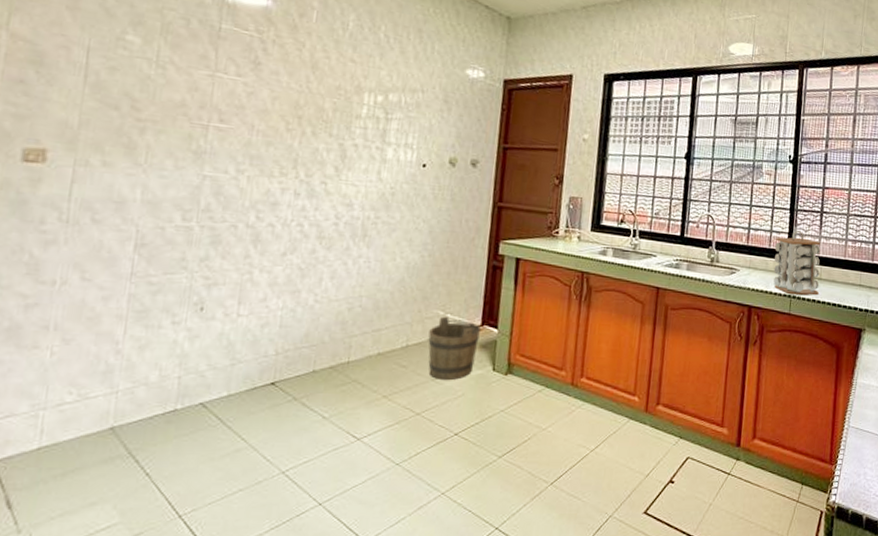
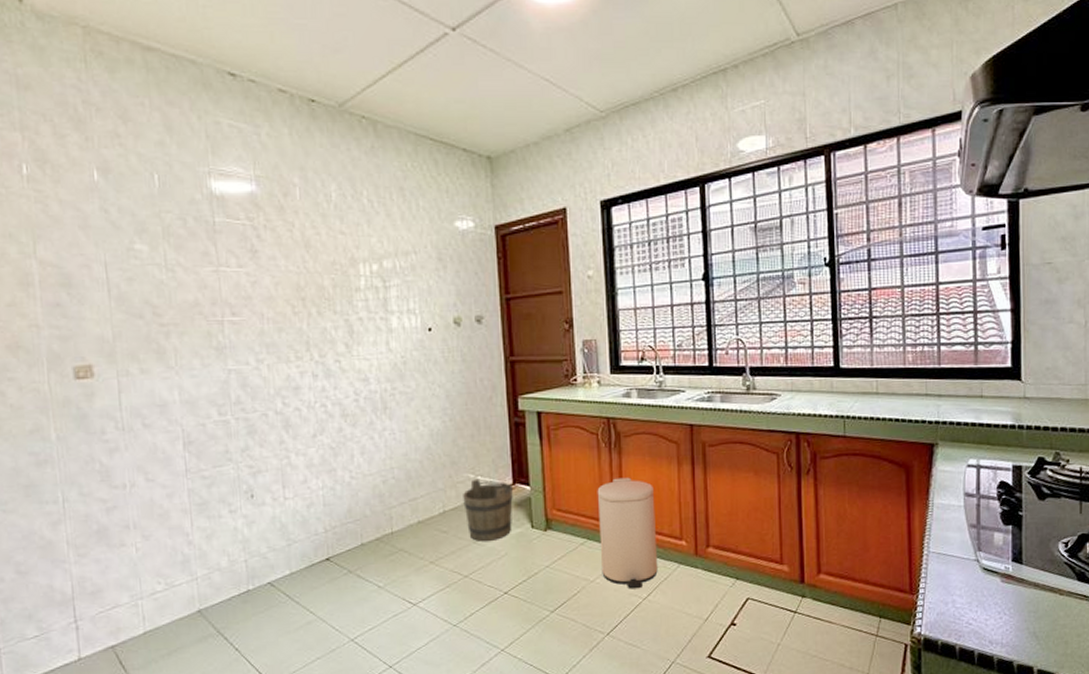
pedal bin: none [555,330,616,440] -> present [597,477,658,589]
spice rack: present [773,231,821,296] -> none [819,342,877,415]

